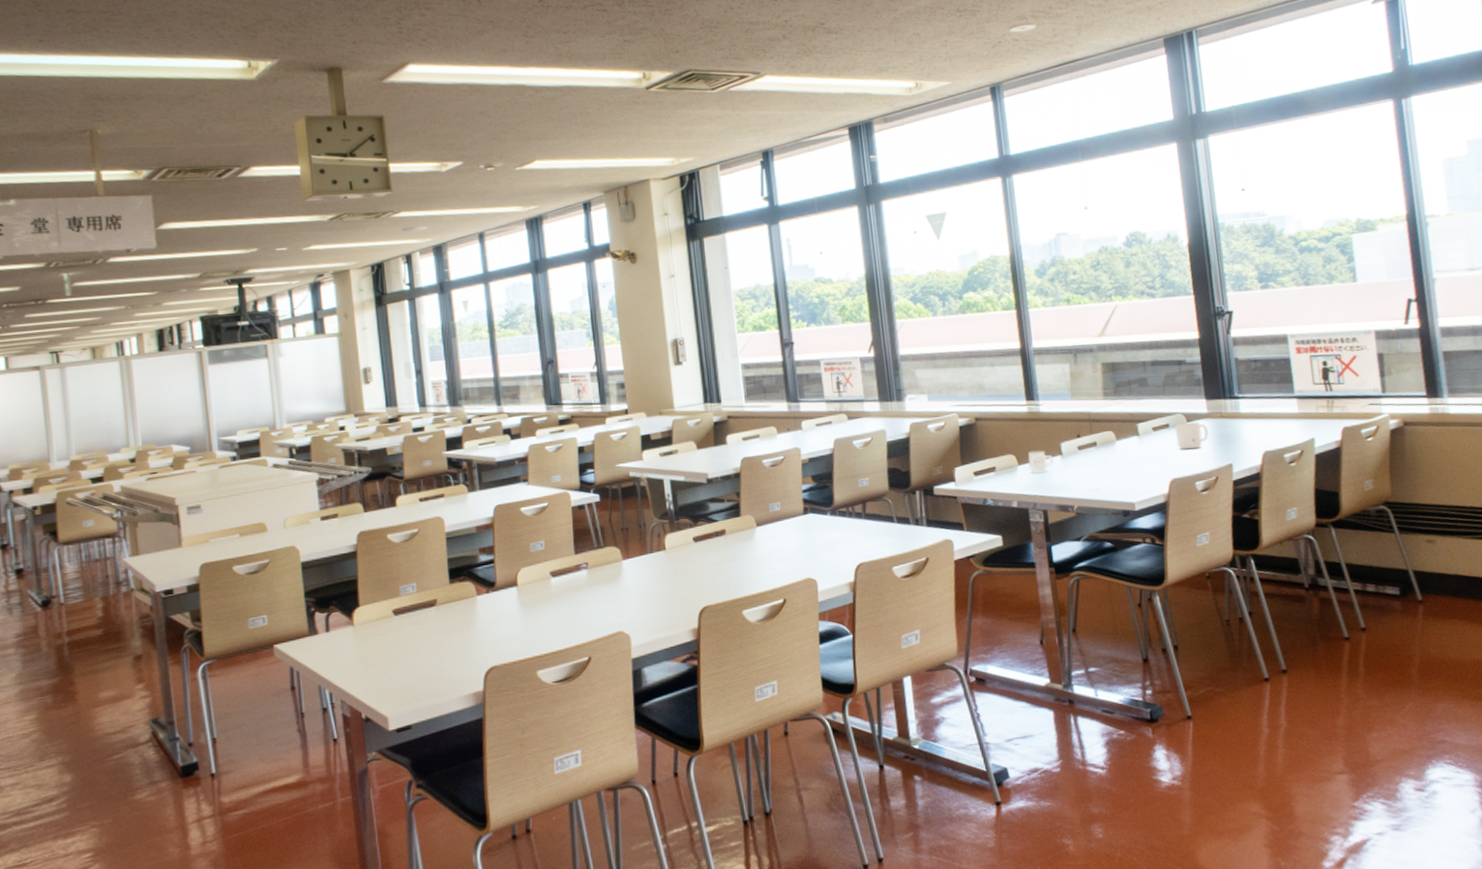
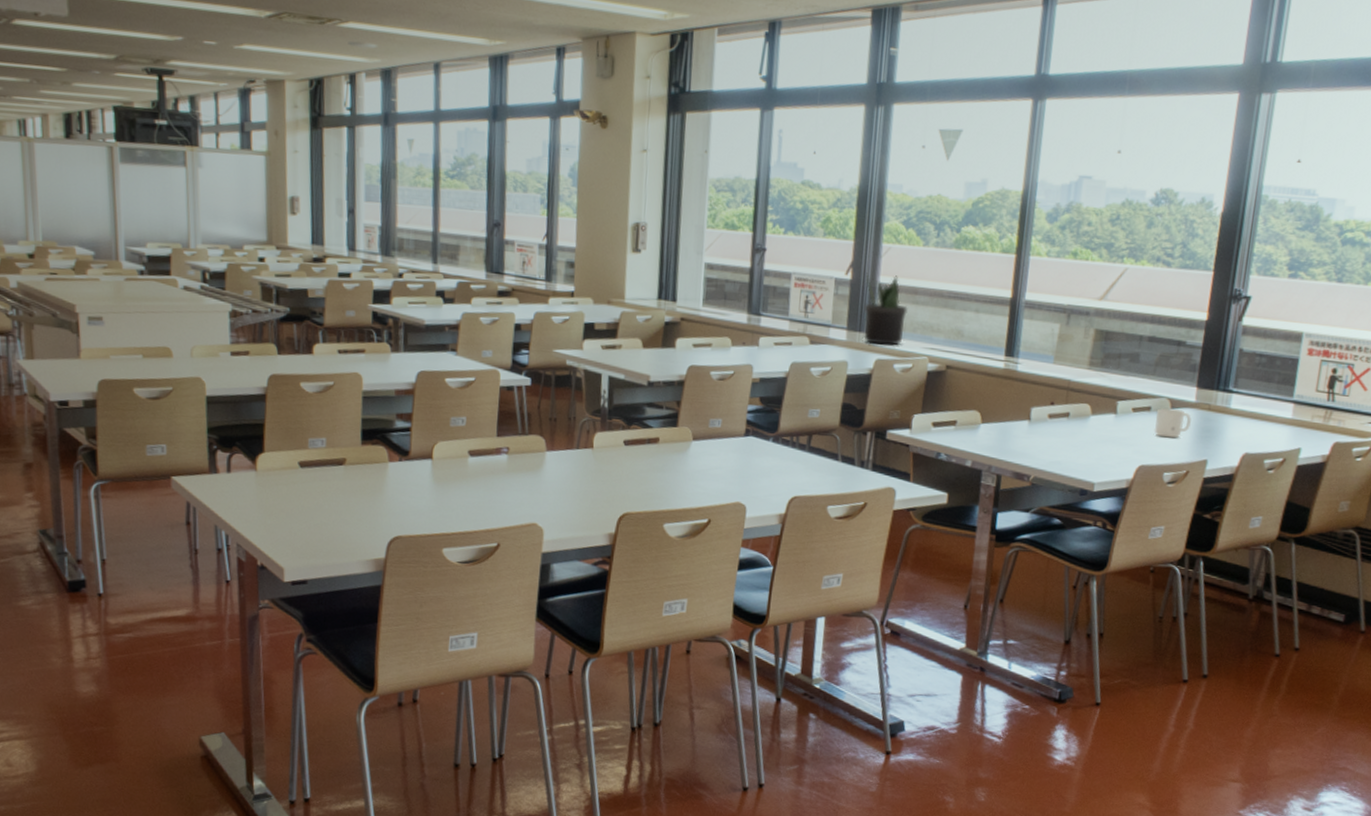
planter: none [887,346,930,410] -> present [863,273,908,346]
mug: present [1028,450,1054,474] -> none [992,410,1020,436]

